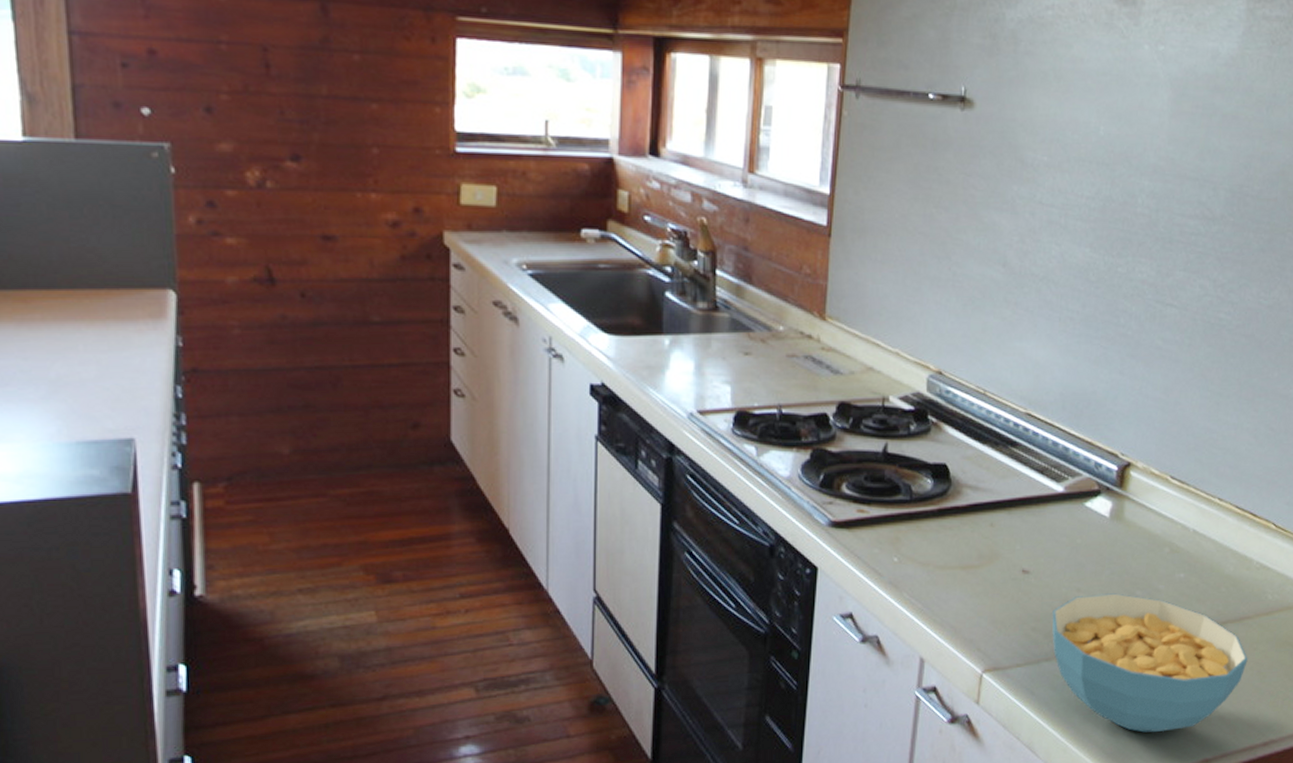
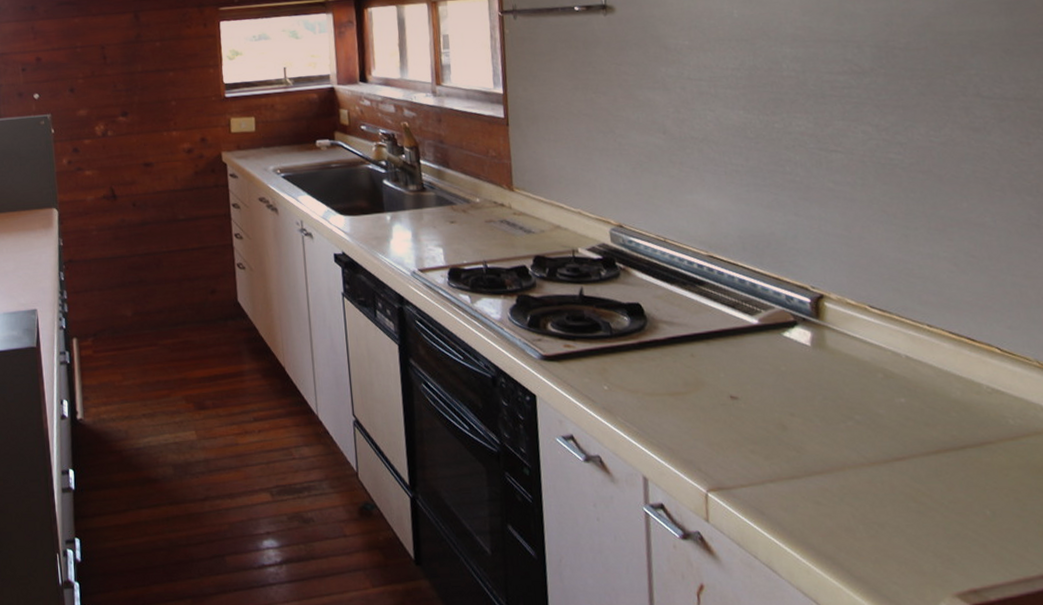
cereal bowl: present [1052,593,1248,733] -> none [768,417,1000,559]

